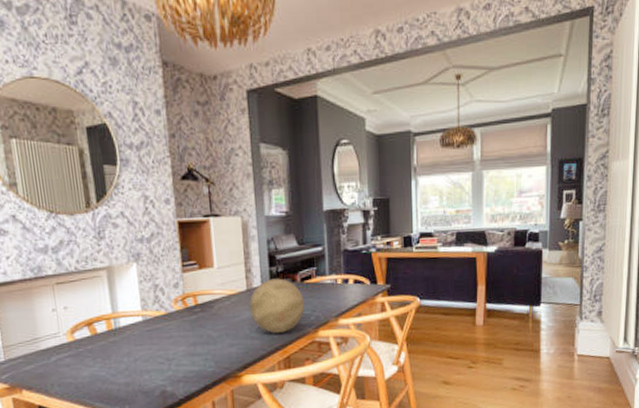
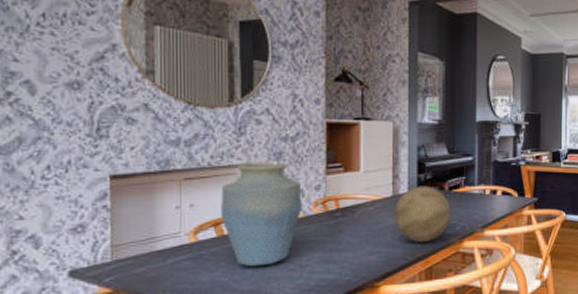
vase: none [89,263,164,362] -> present [221,163,302,267]

